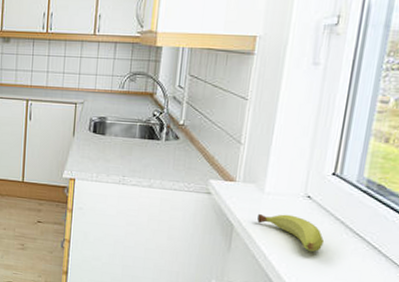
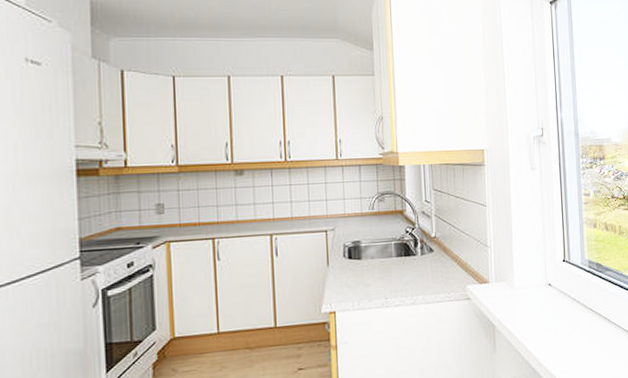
fruit: present [257,214,325,252] -> none [513,304,569,334]

